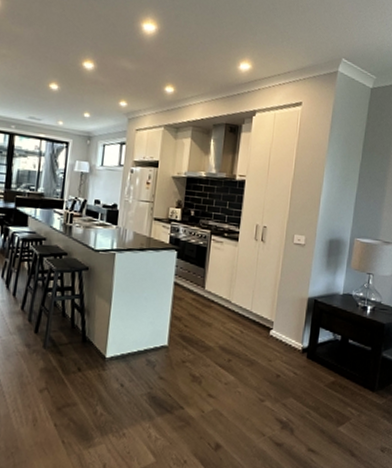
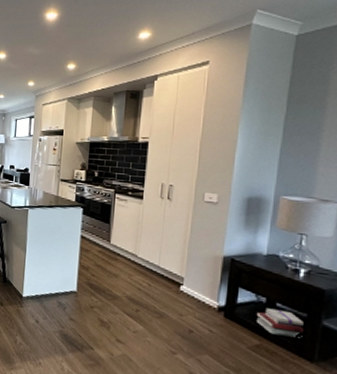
books: none [332,345,369,372] -> present [255,308,305,339]

